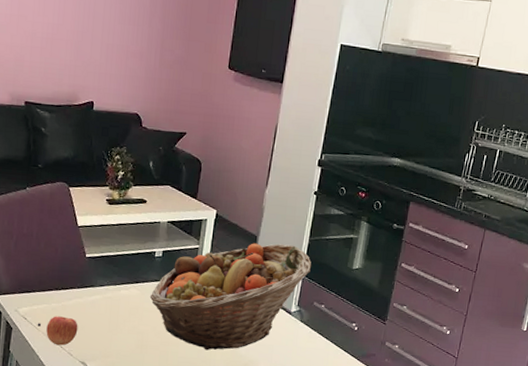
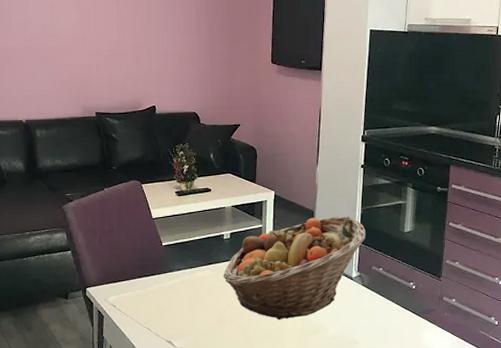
apple: present [37,316,78,346] -> none [125,301,162,328]

